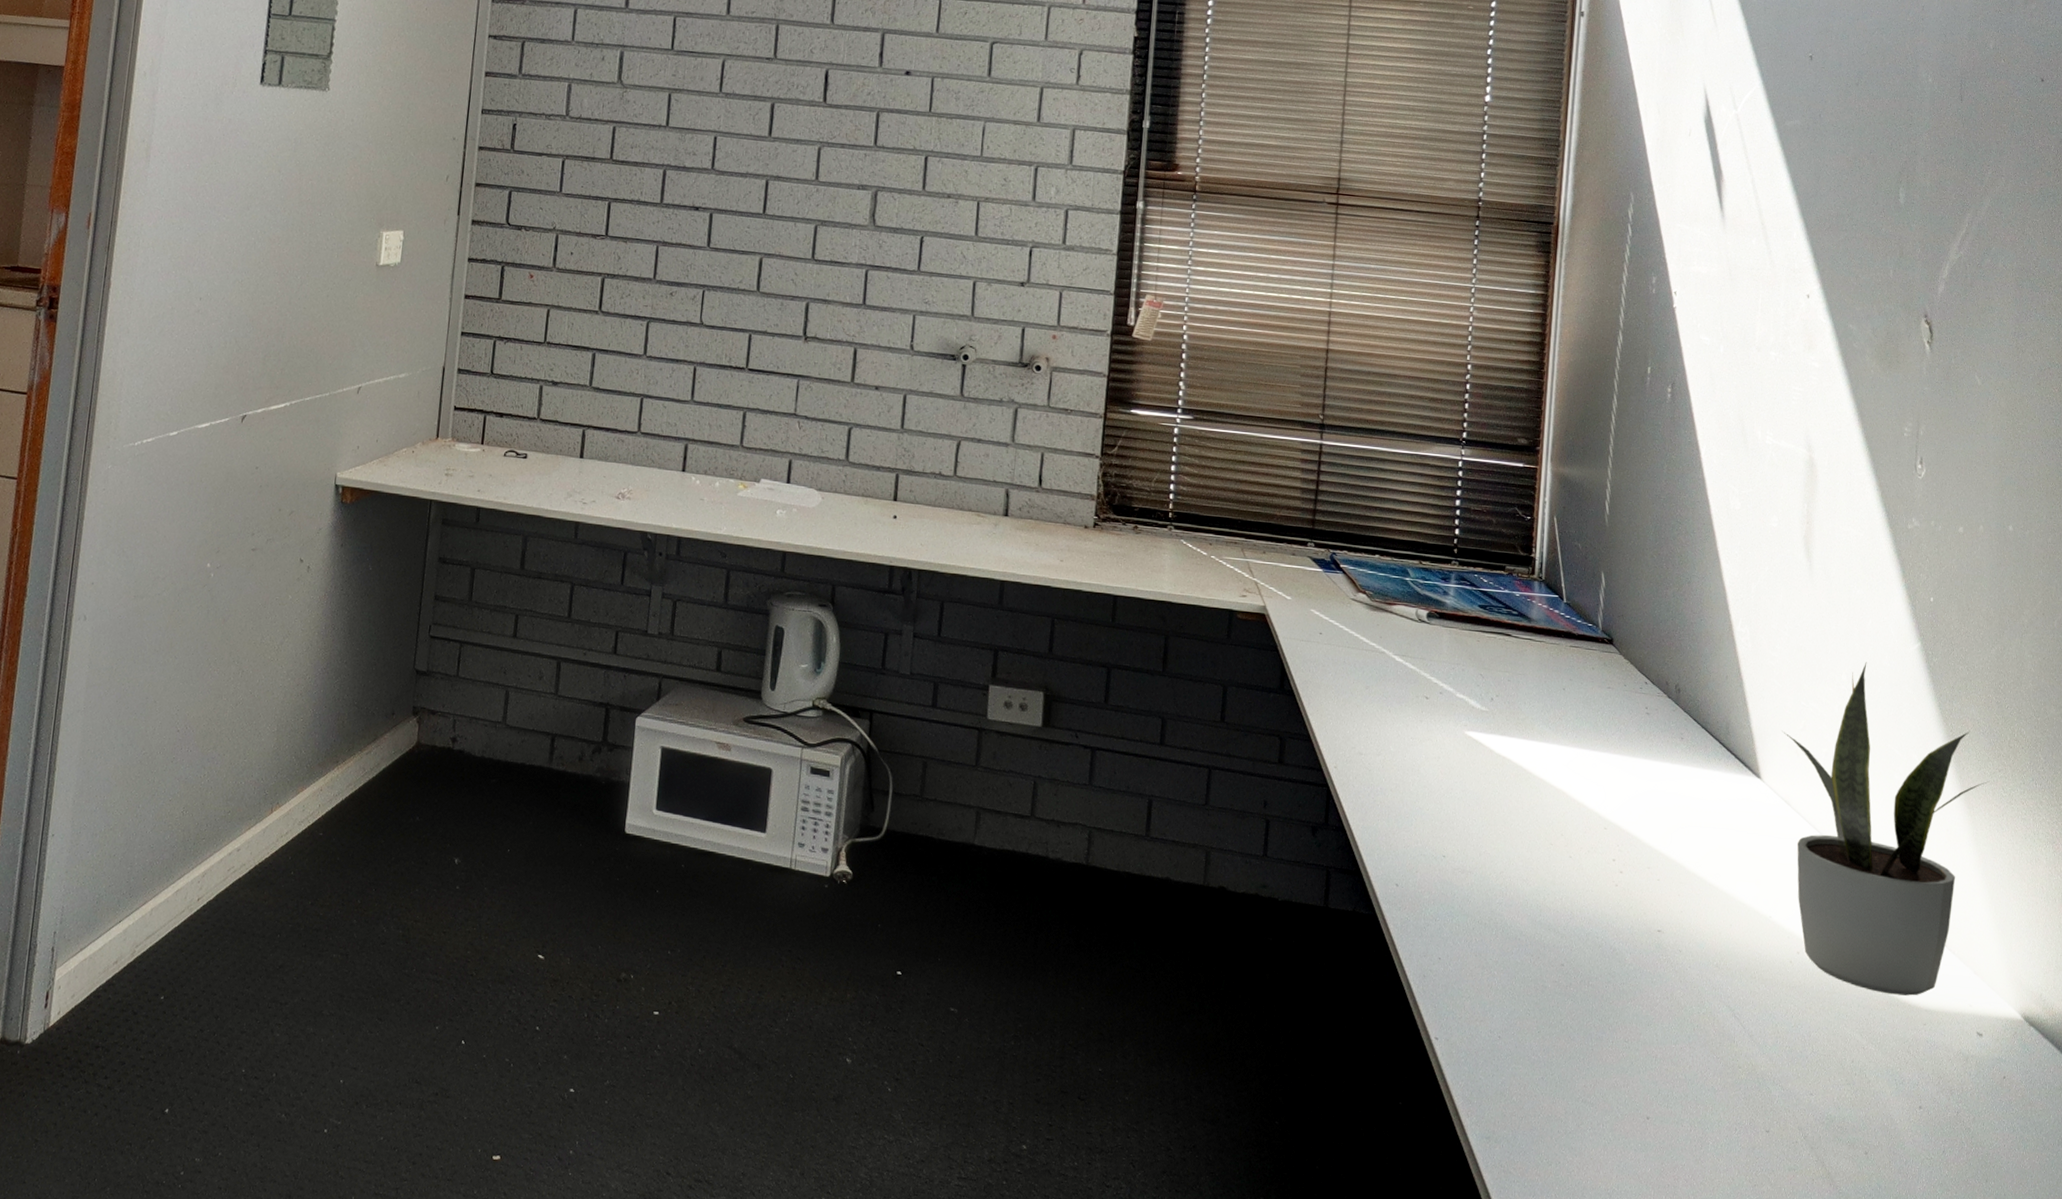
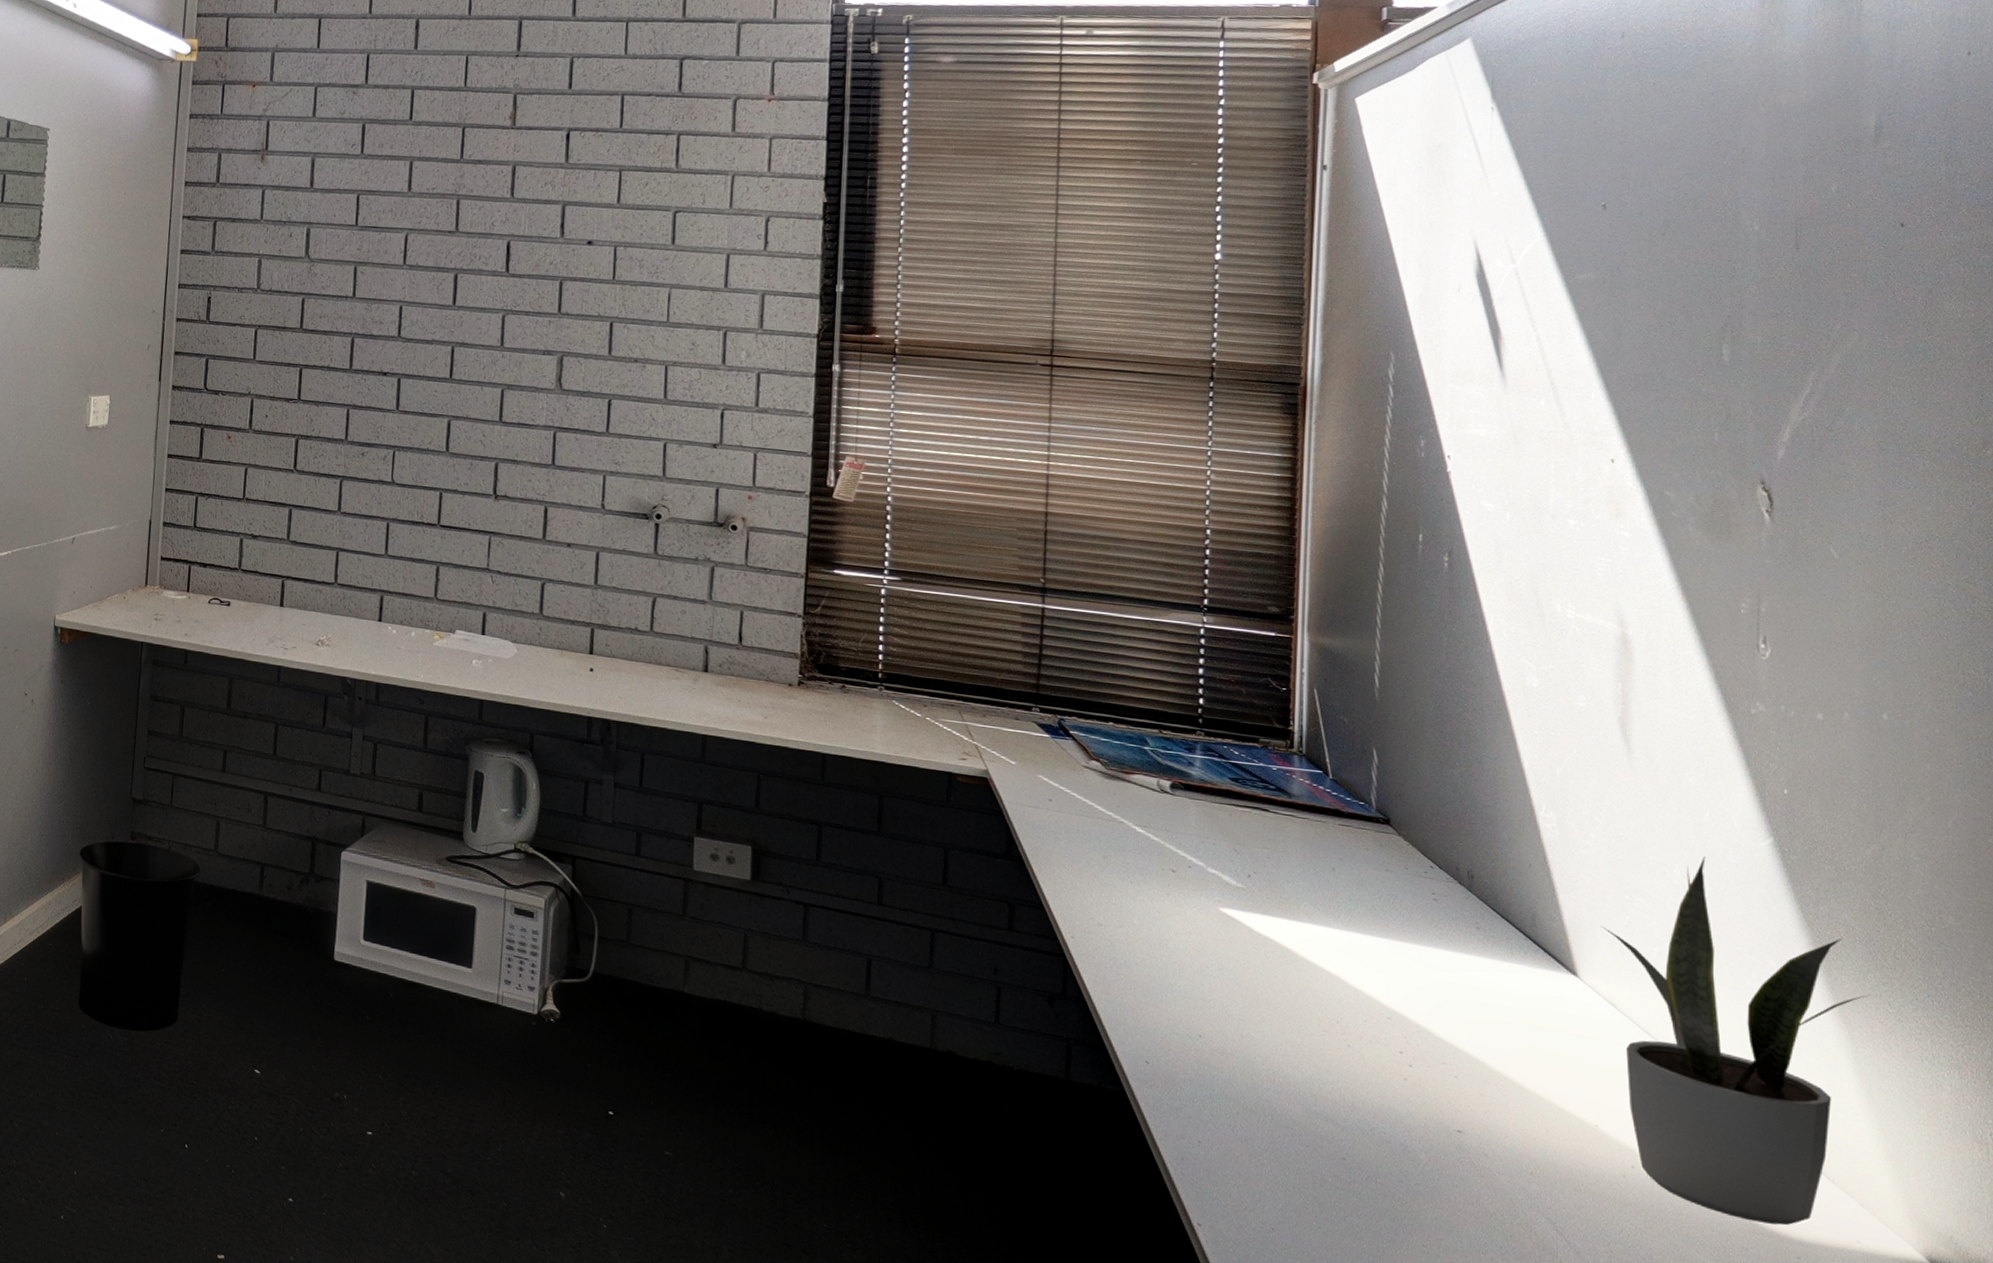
waste bin: none [349,717,487,923] -> present [77,840,201,1032]

